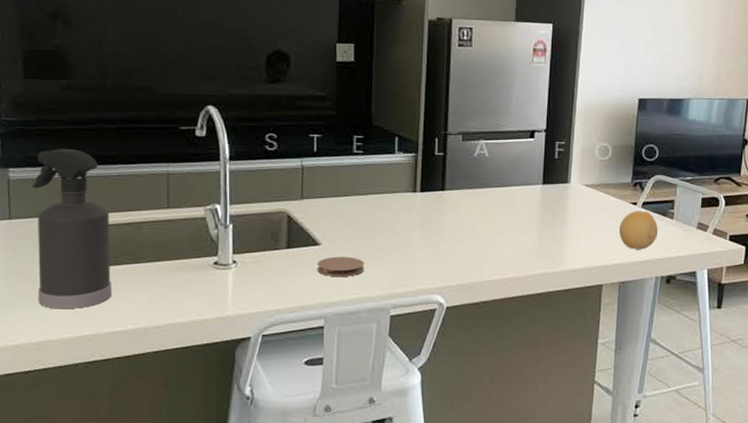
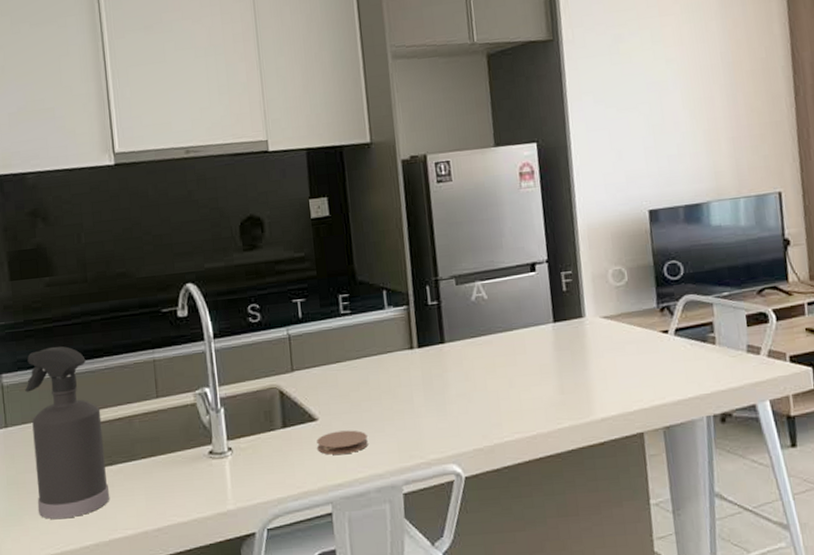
fruit: present [618,211,659,250] -> none [651,338,701,386]

